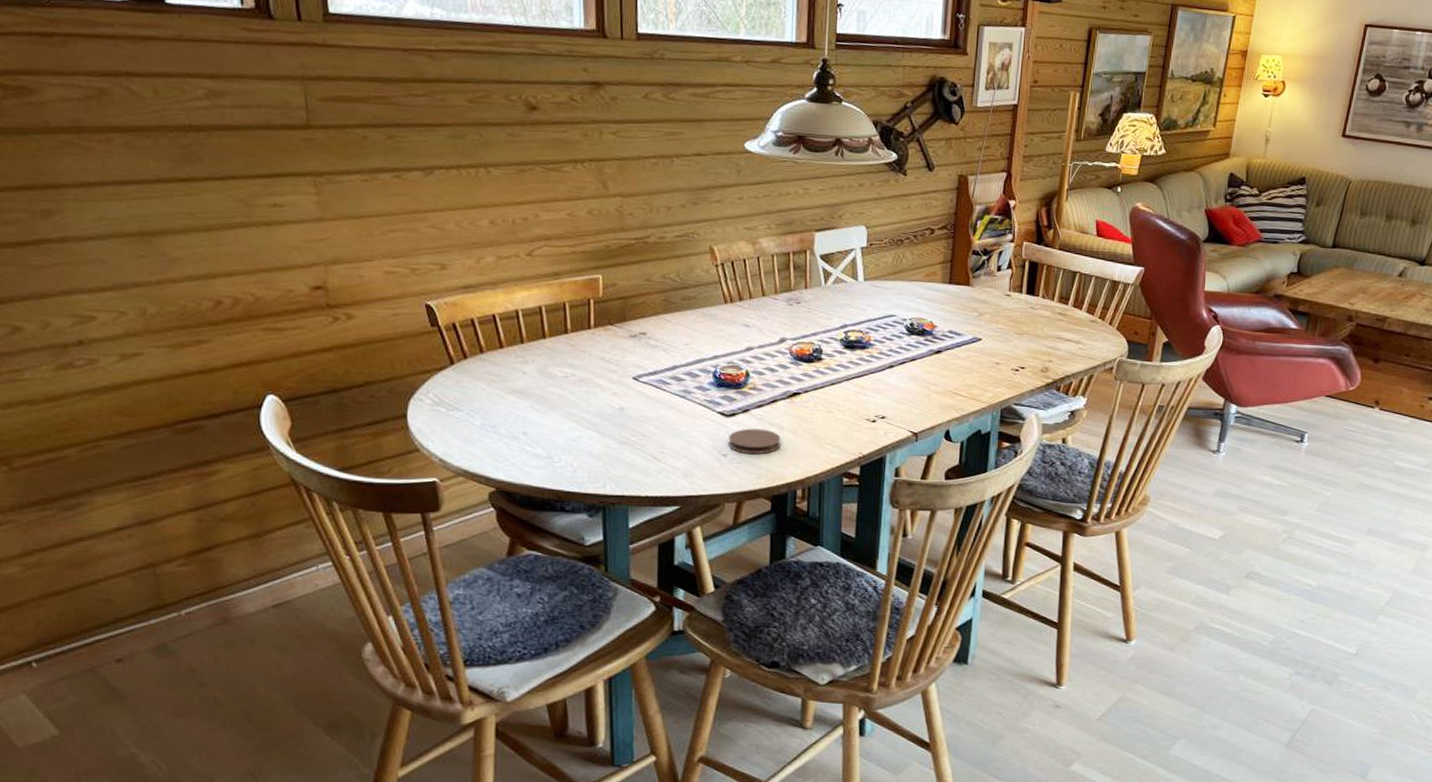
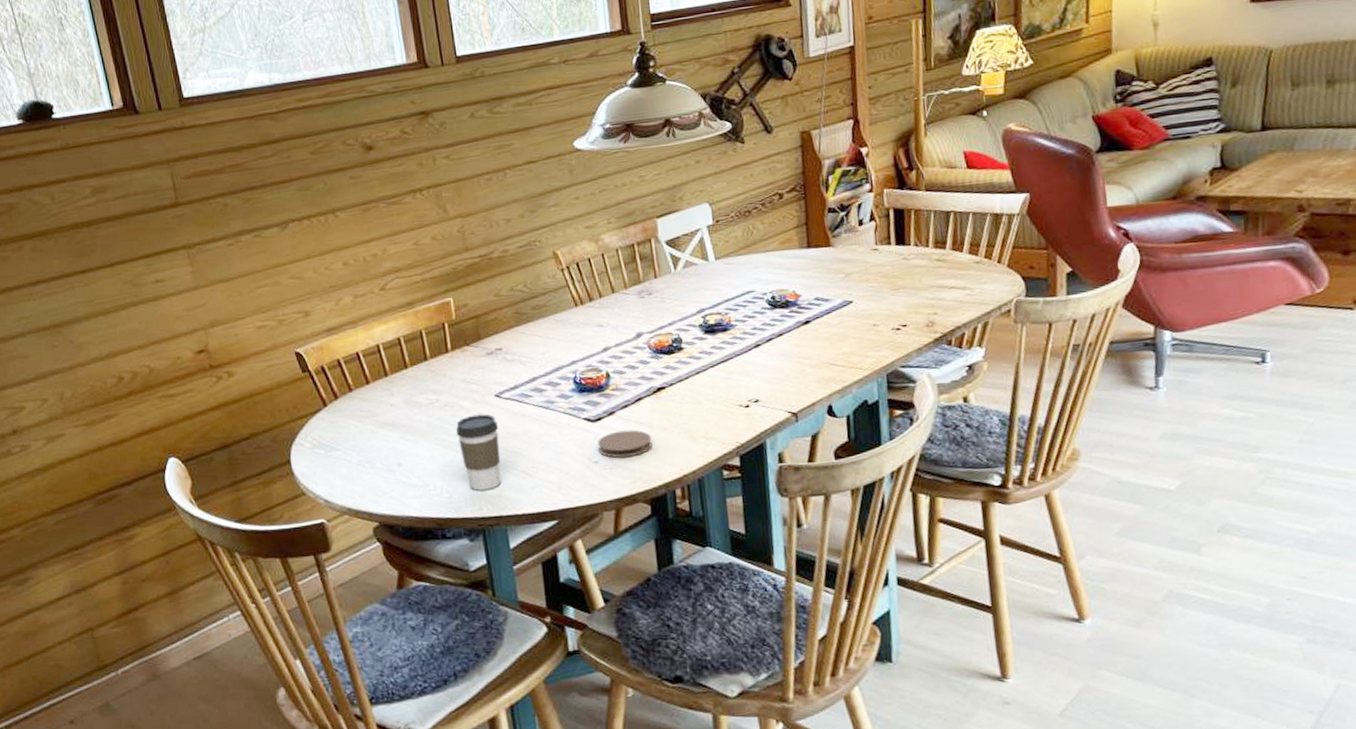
coffee cup: none [588,394,633,469] -> present [455,414,502,491]

